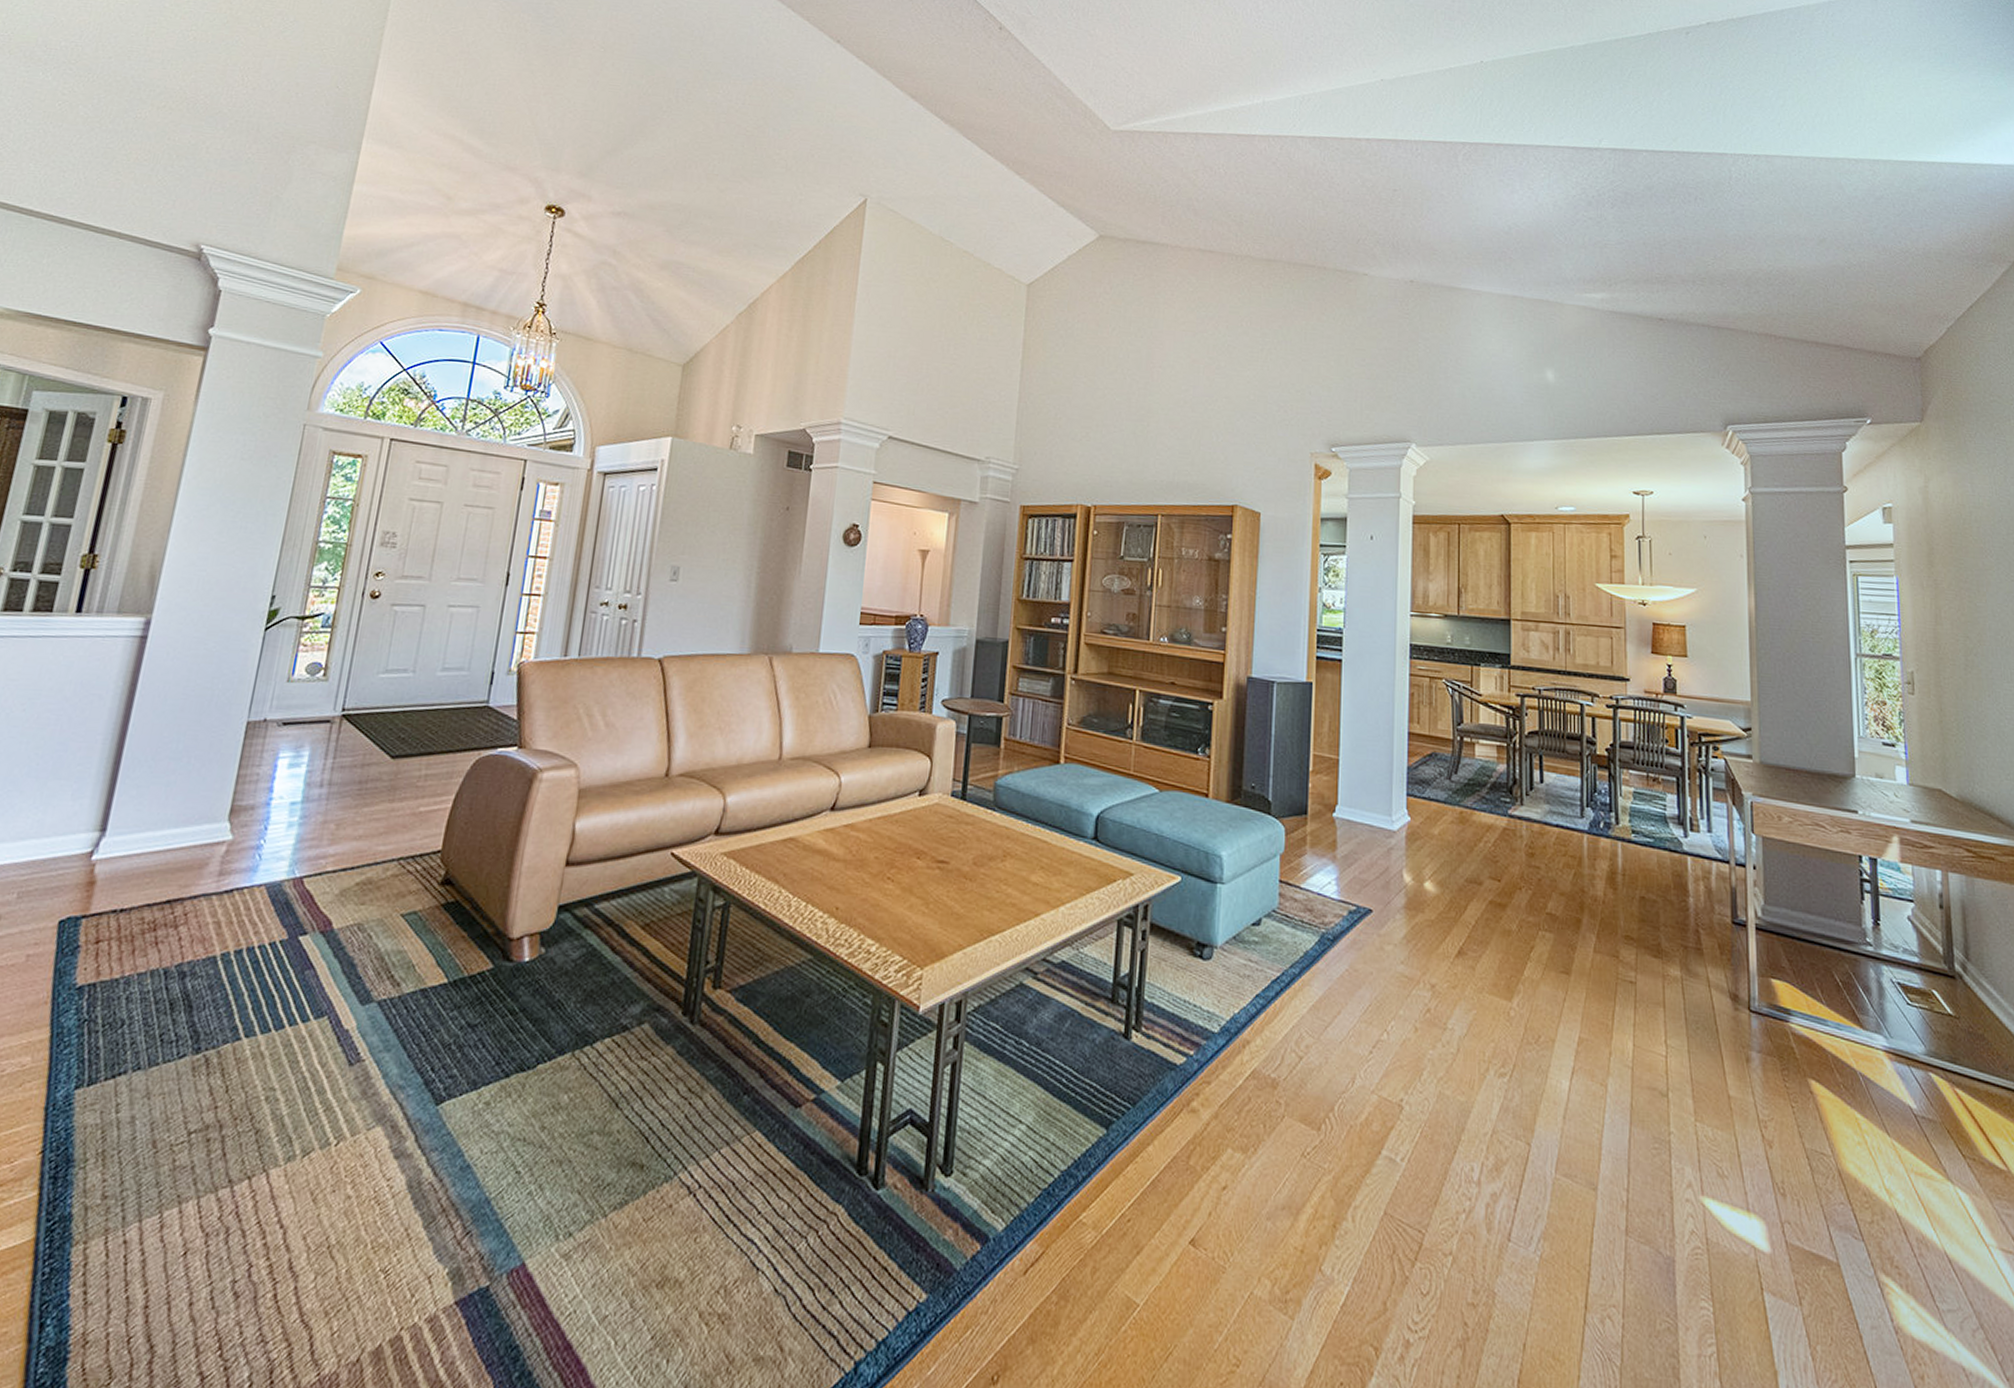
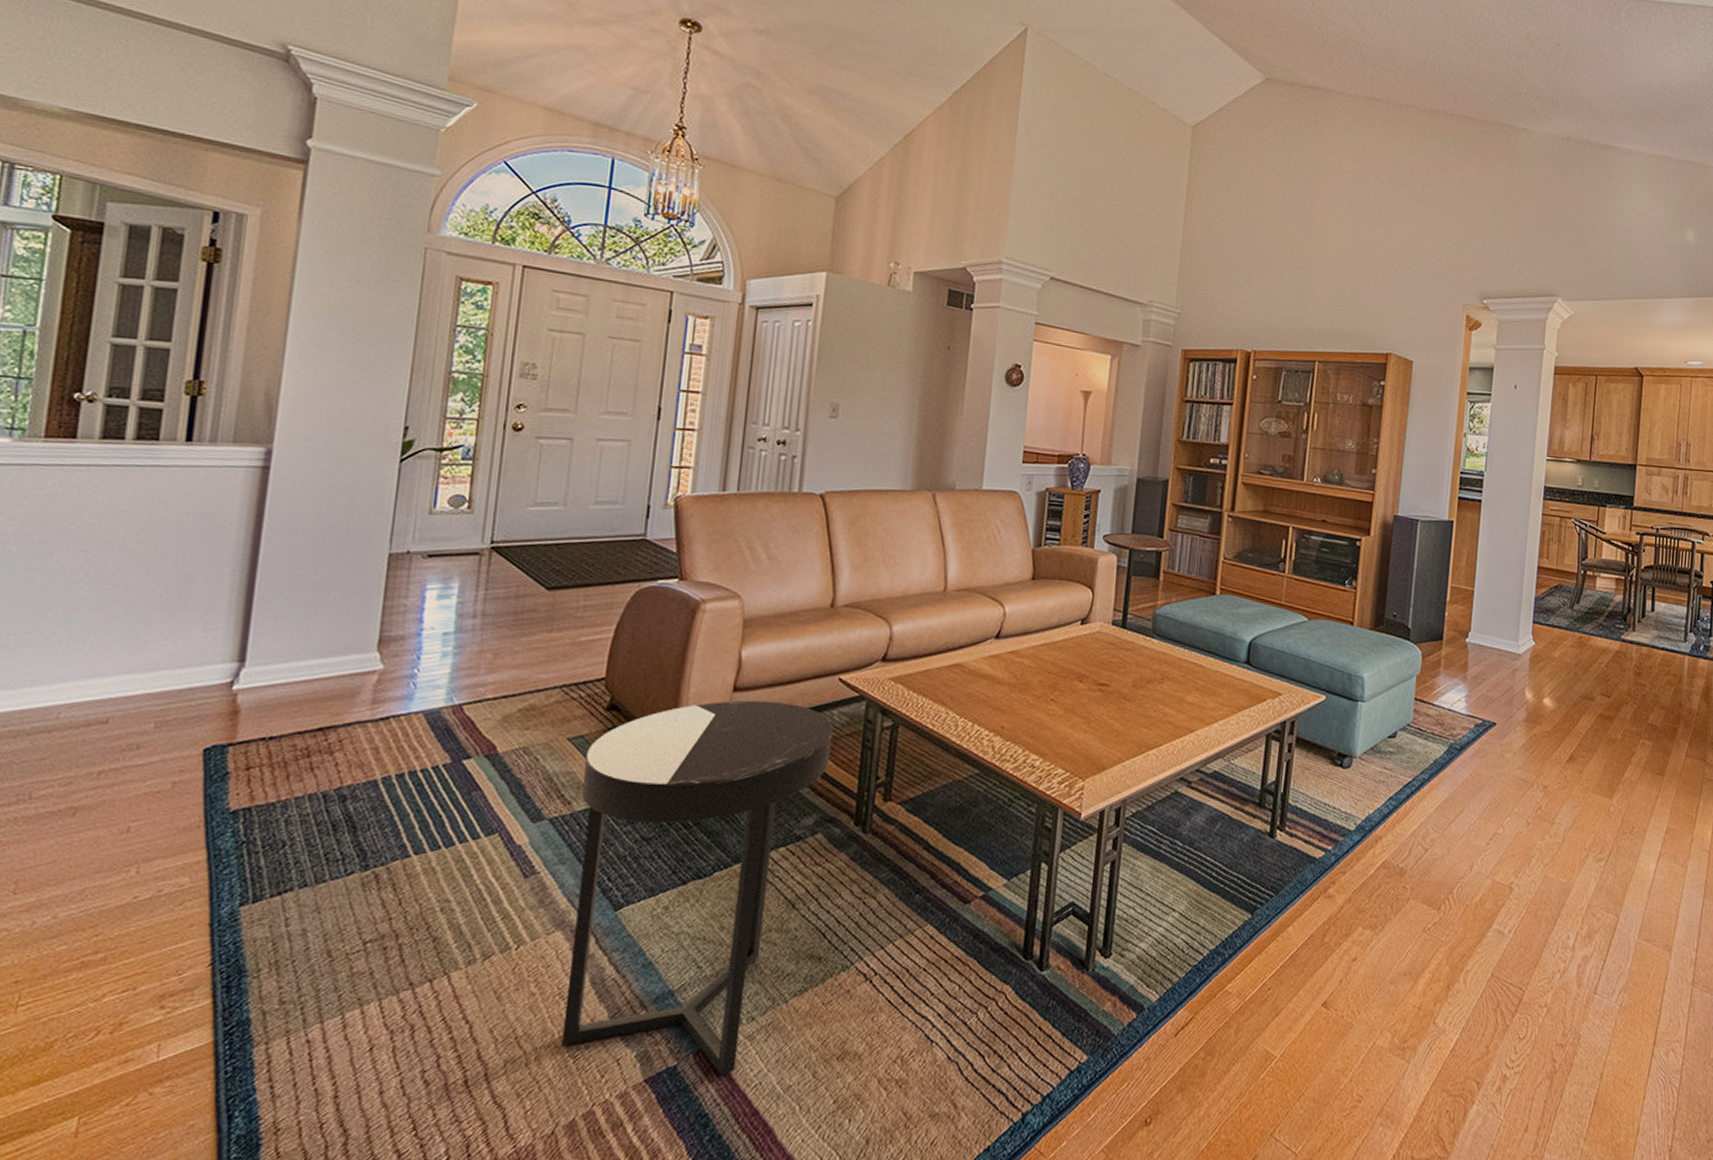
side table: none [373,875,664,1301] -> present [561,700,833,1076]

